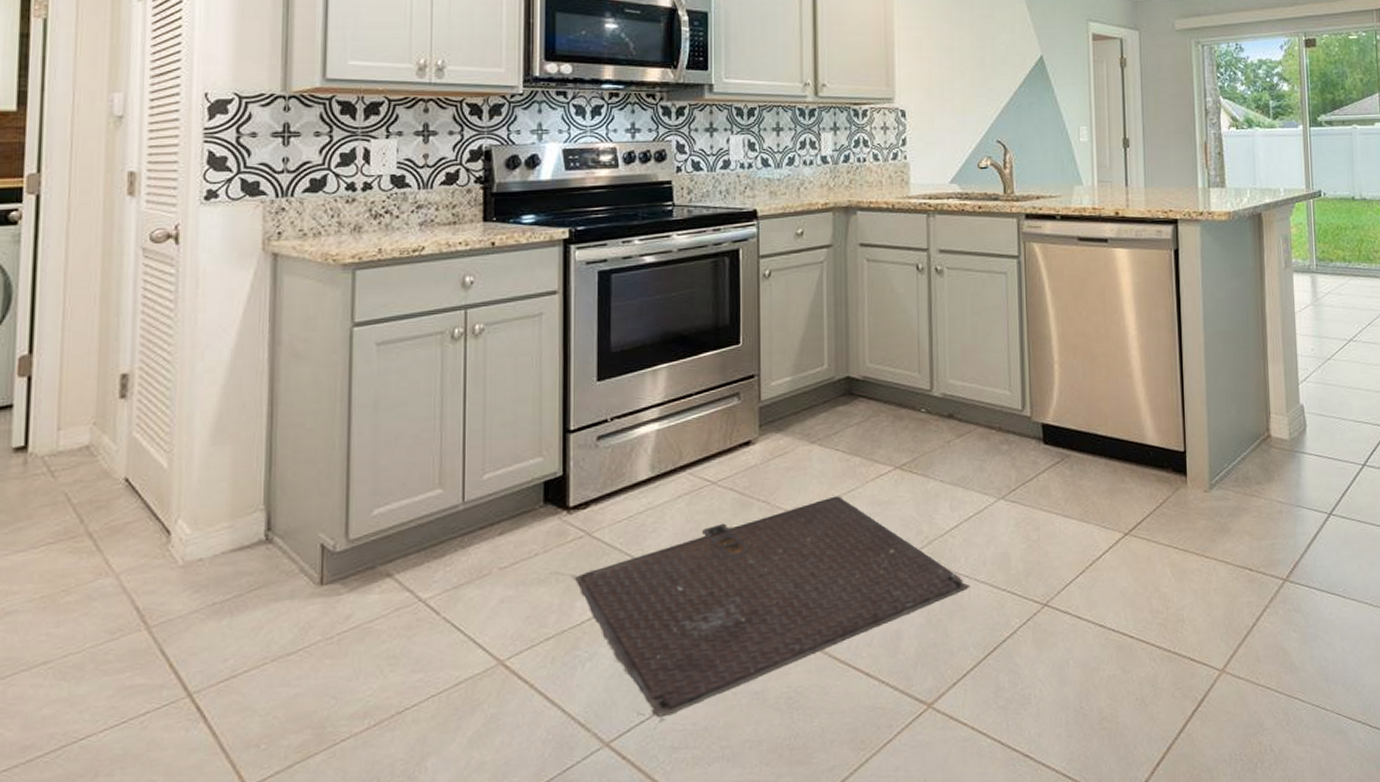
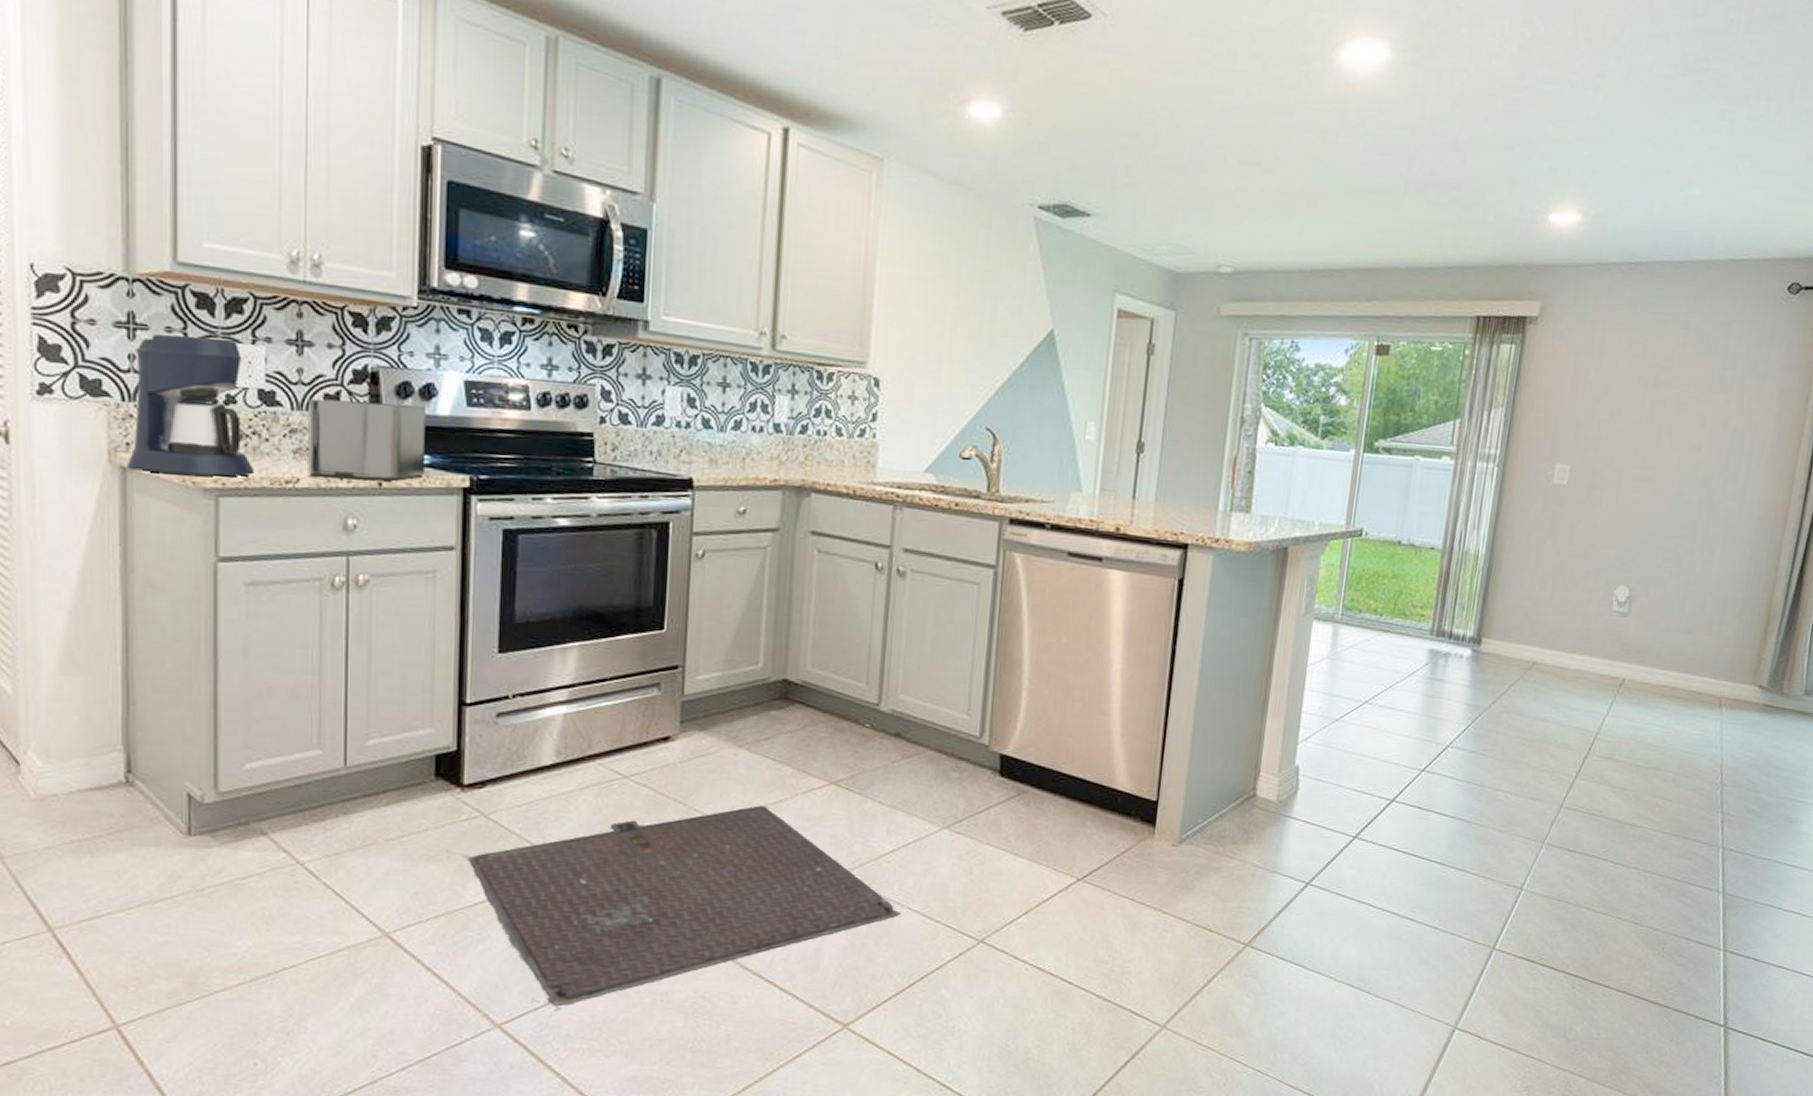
coffee maker: none [279,136,387,256] -> present [128,333,255,477]
toaster: none [432,173,532,245] -> present [308,398,427,484]

